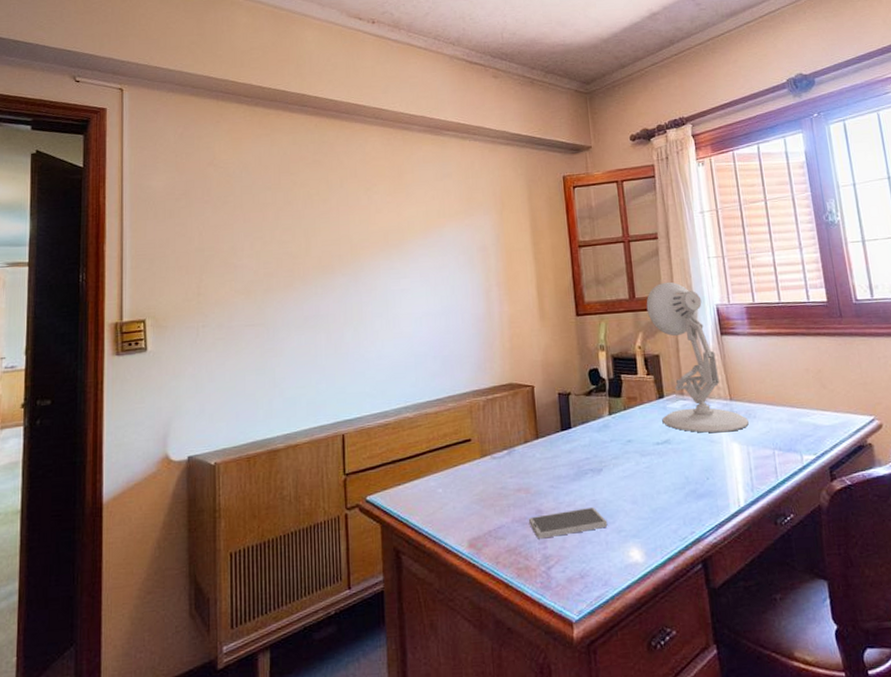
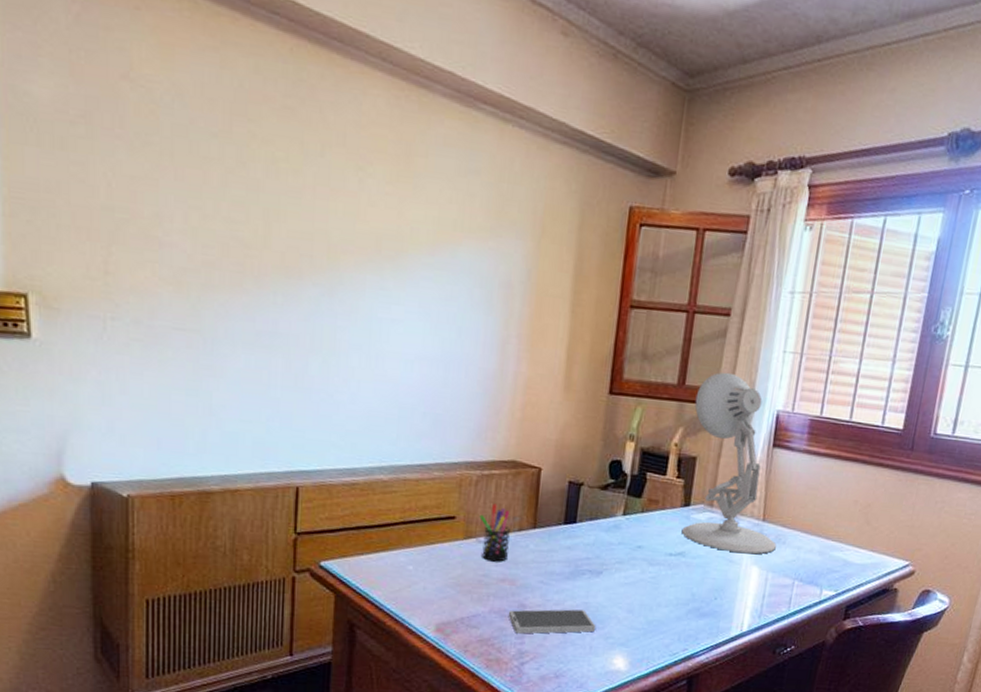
pen holder: none [490,422,519,475] -> present [479,503,510,562]

